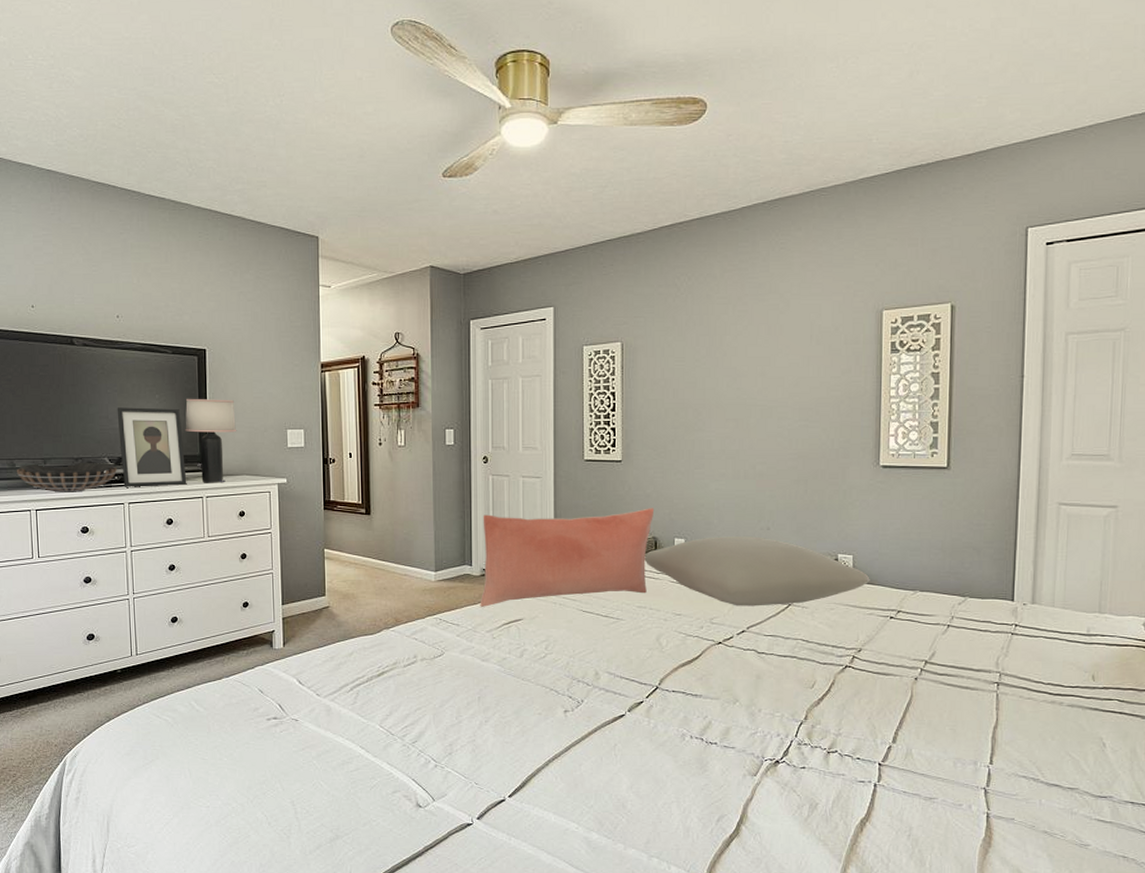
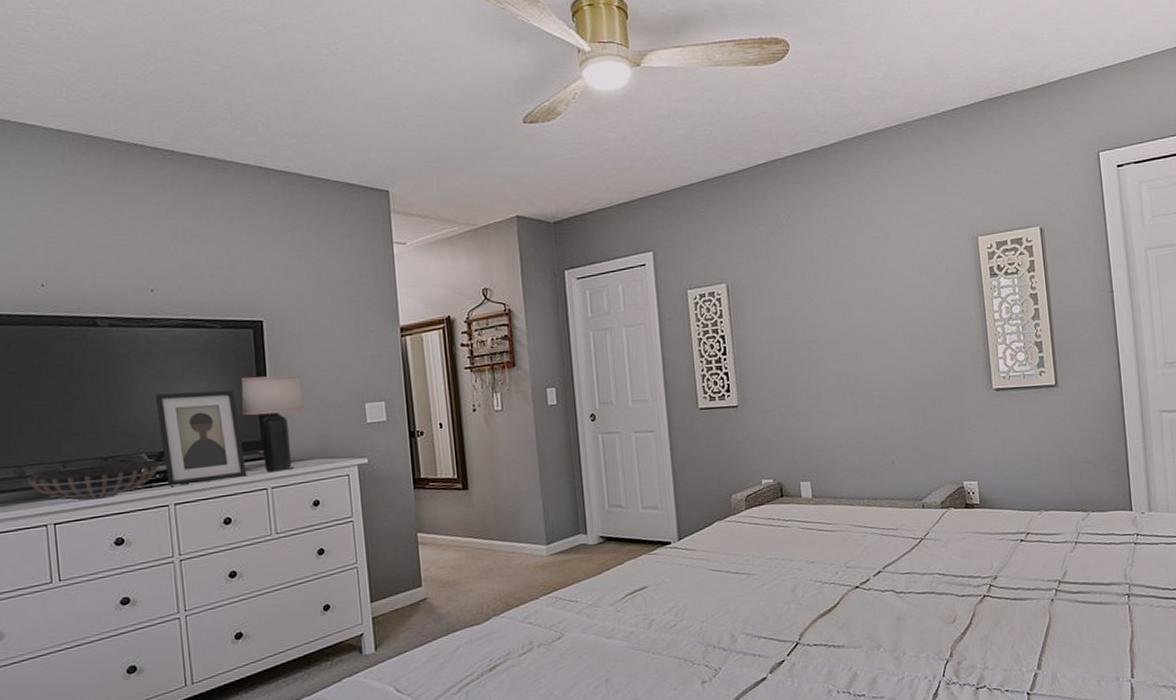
pillow: present [480,508,655,607] -> none [595,452,777,579]
cushion: present [644,536,870,606] -> none [771,472,997,547]

